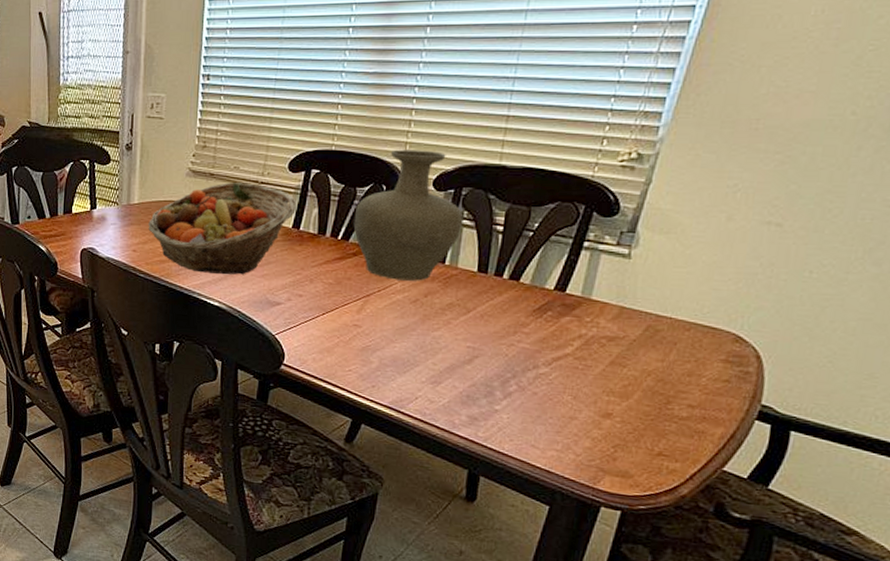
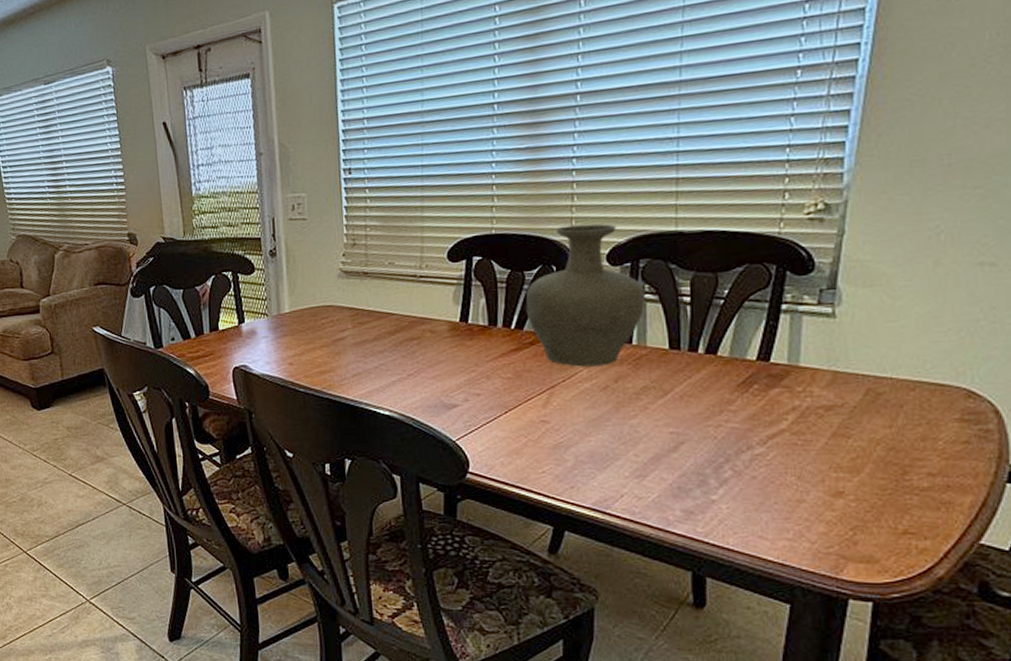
fruit basket: present [148,182,298,275] -> none [303,278,463,380]

